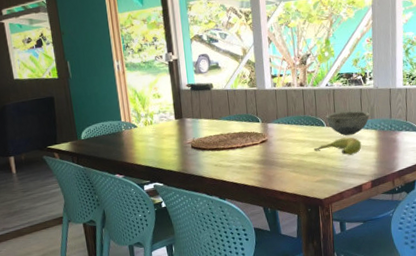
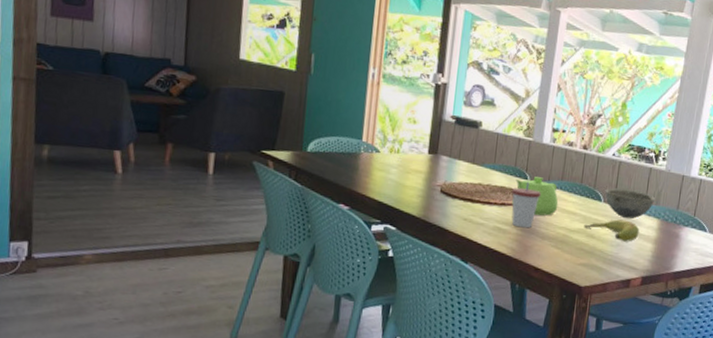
cup: none [249,123,274,162] -> present [511,181,542,228]
teapot: none [250,117,289,149] -> present [512,177,559,216]

